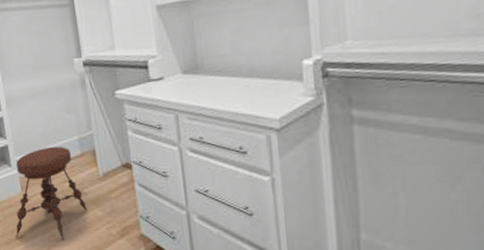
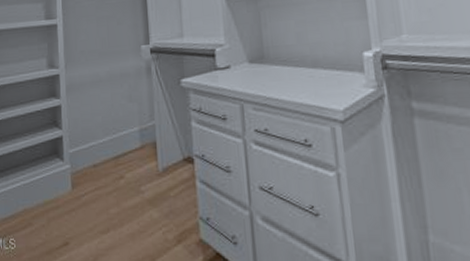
stool: present [15,147,87,240] -> none [58,138,143,248]

